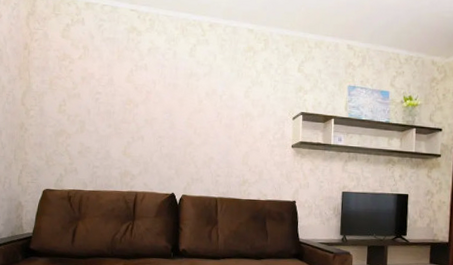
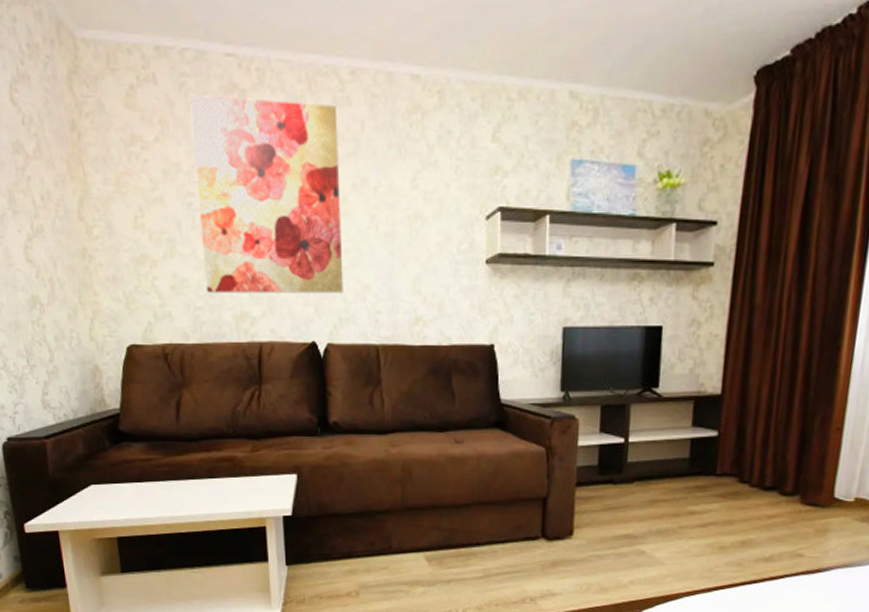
wall art: none [102,32,199,162] -> present [190,94,344,293]

